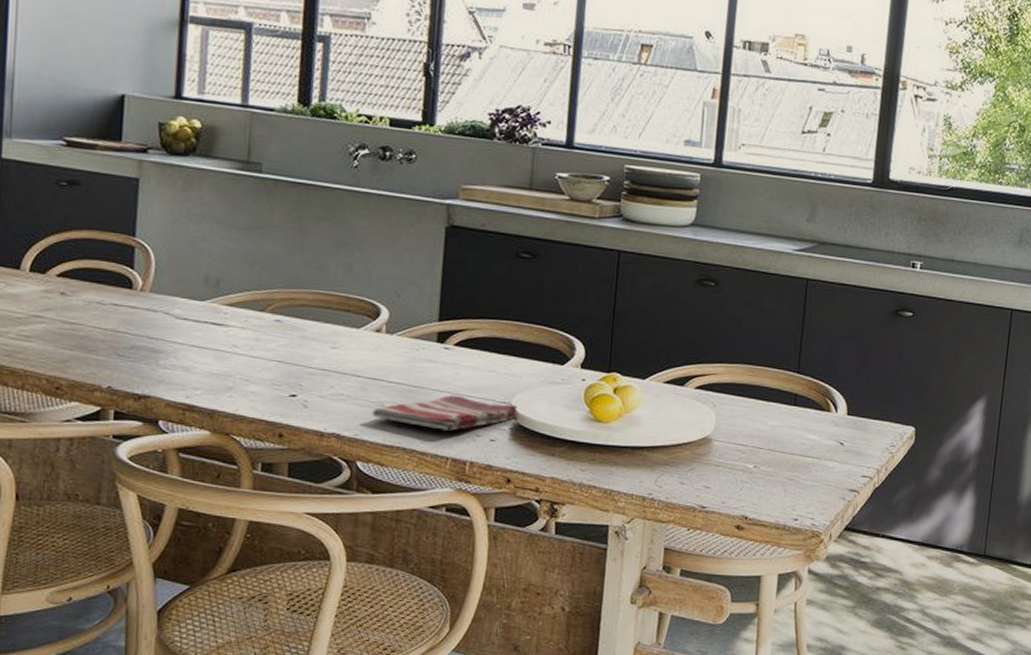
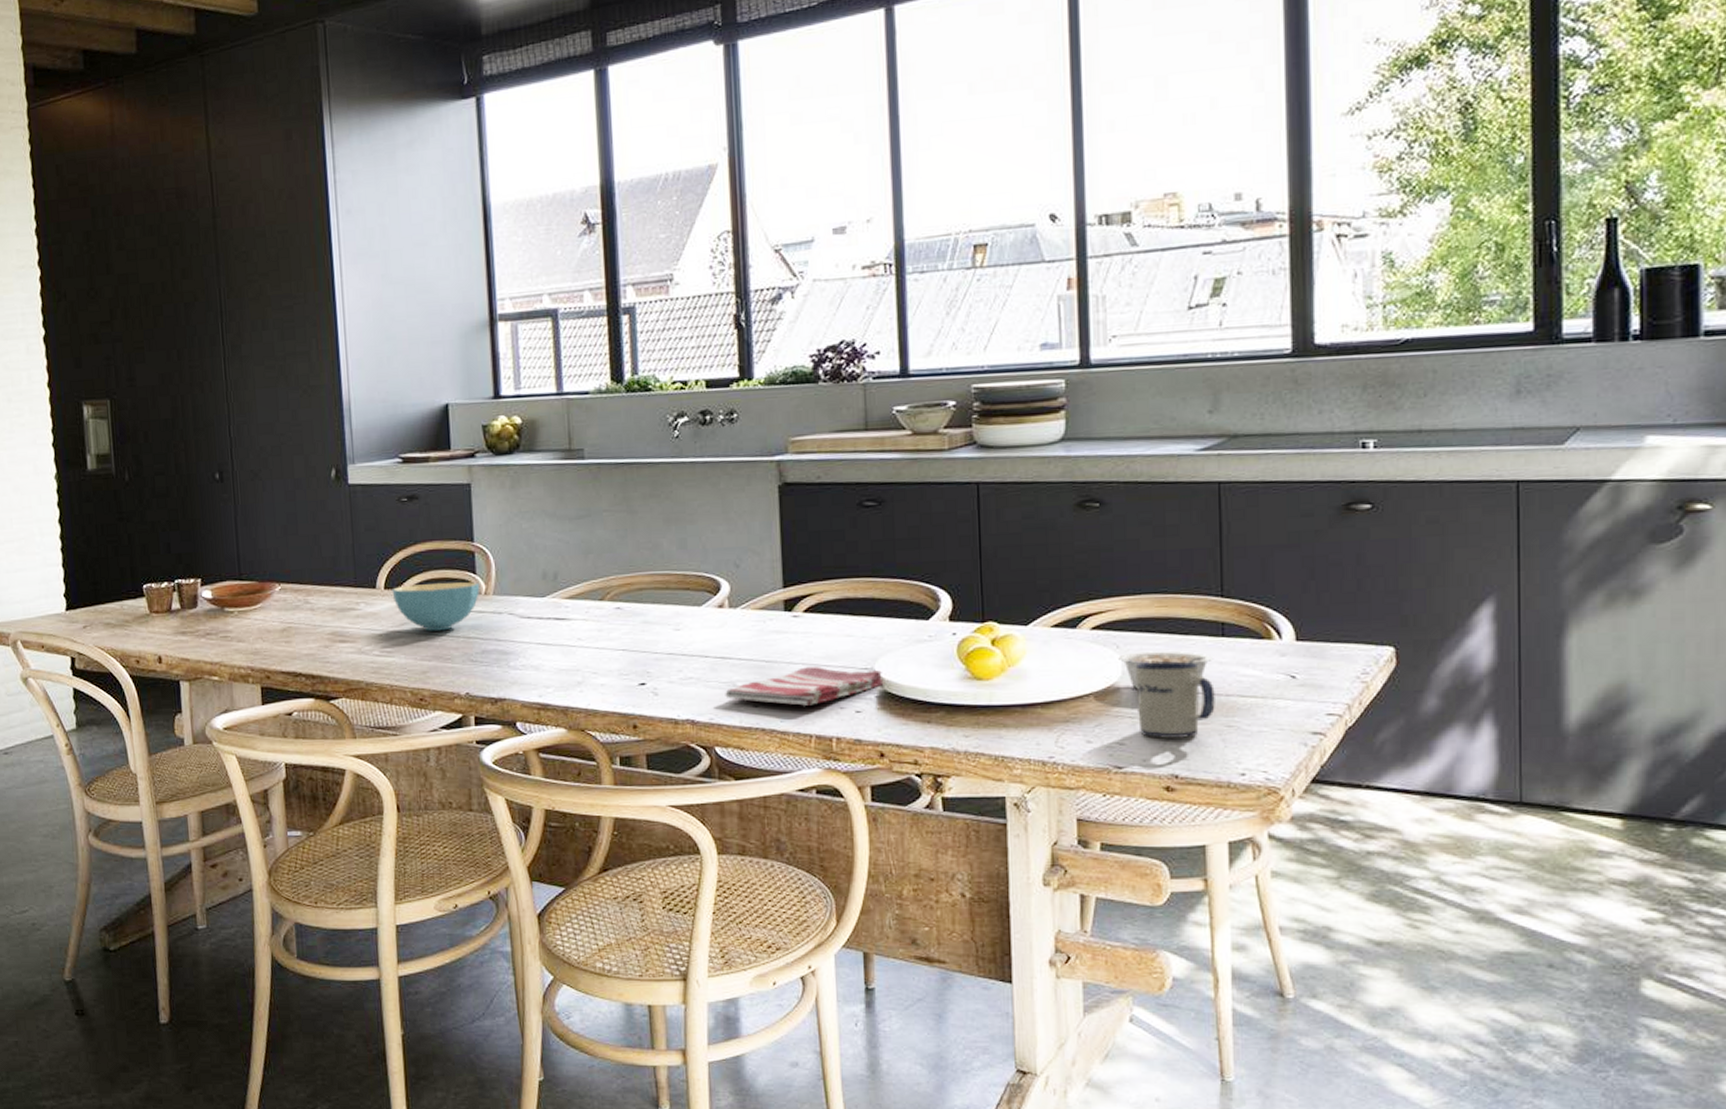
cereal bowl: none [38,271,137,322] -> present [392,582,480,631]
legume: none [713,411,786,445] -> present [1118,651,1214,689]
mug: none [723,420,784,486] -> present [1135,661,1215,738]

